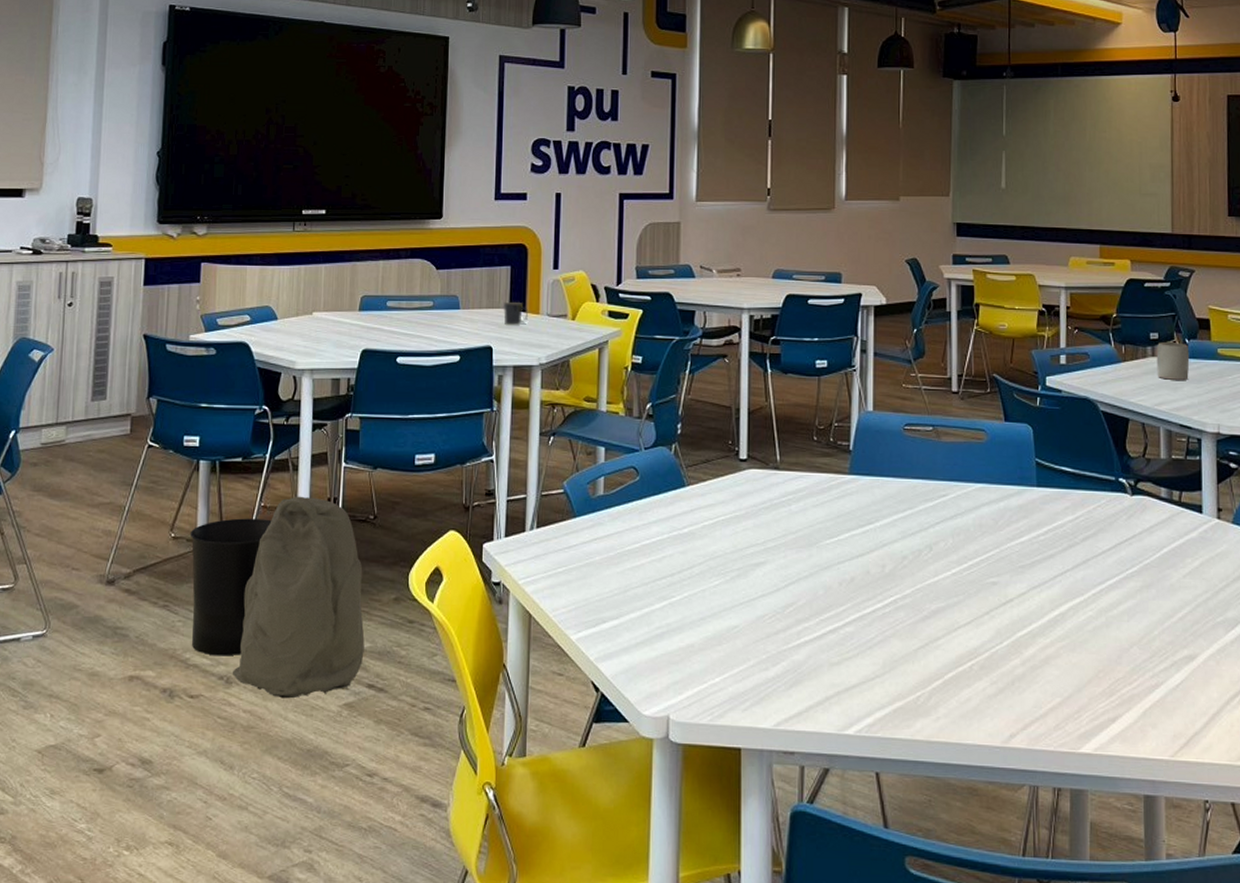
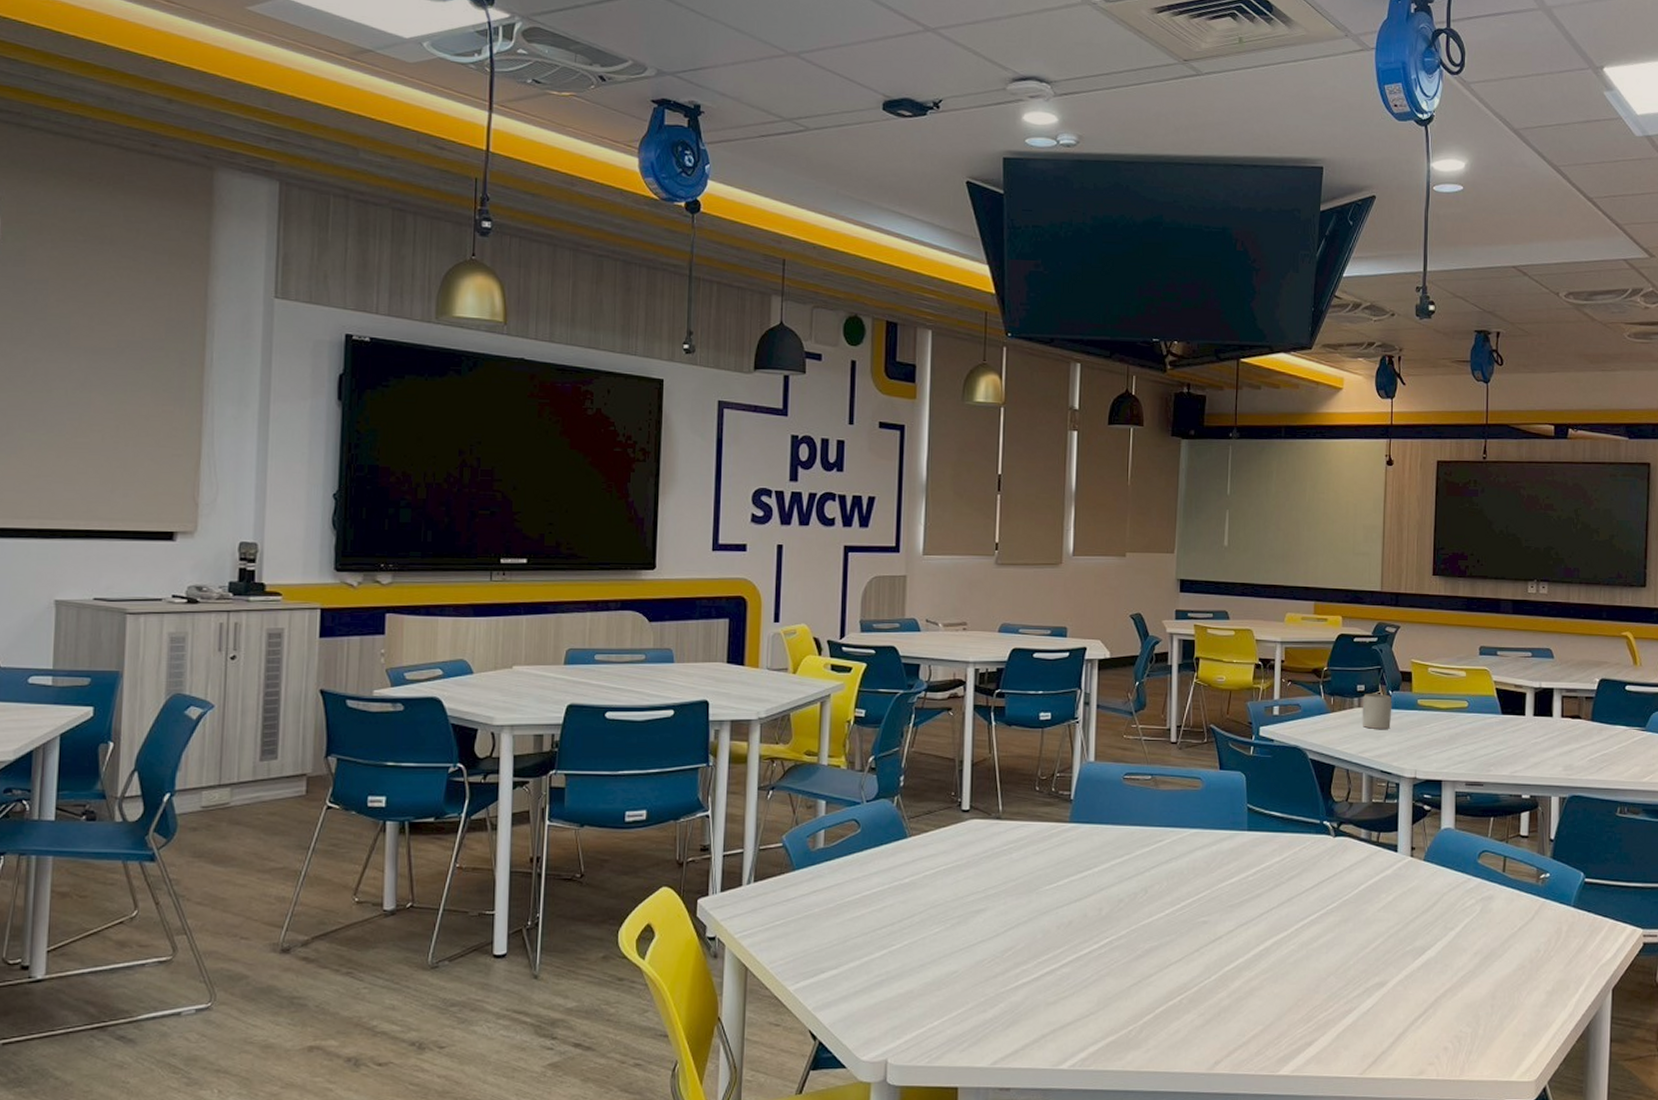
waste bin: present [189,518,272,656] -> none [375,880,468,1022]
backpack: present [232,496,365,699] -> none [424,856,571,1062]
mug: present [503,301,529,327] -> none [721,655,748,681]

